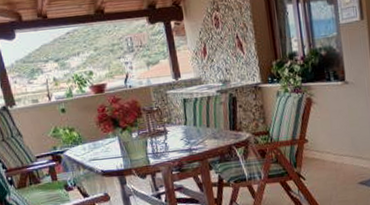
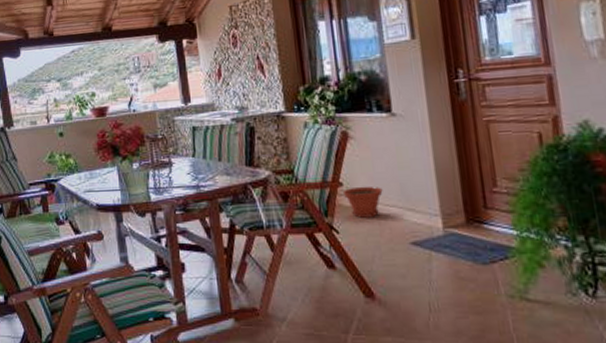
plant pot: none [307,141,338,167] -> present [342,186,383,218]

